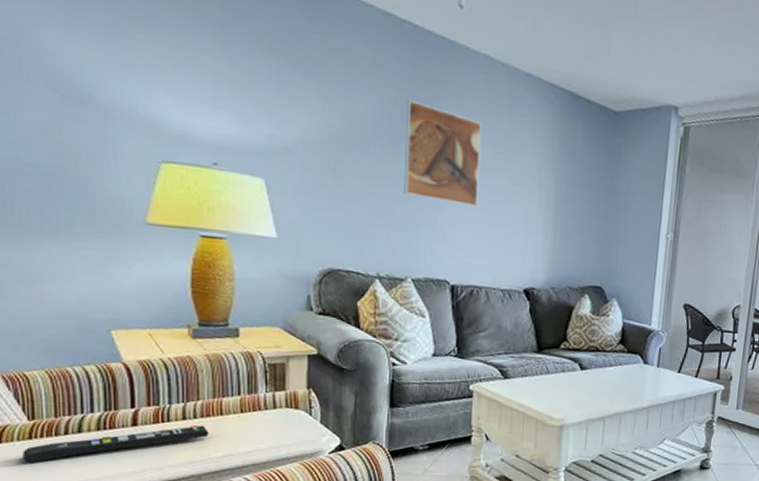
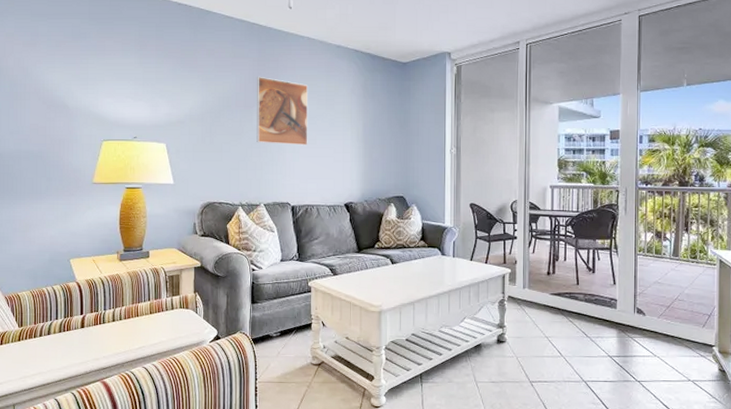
remote control: present [22,424,209,463] -> none [14,325,129,359]

